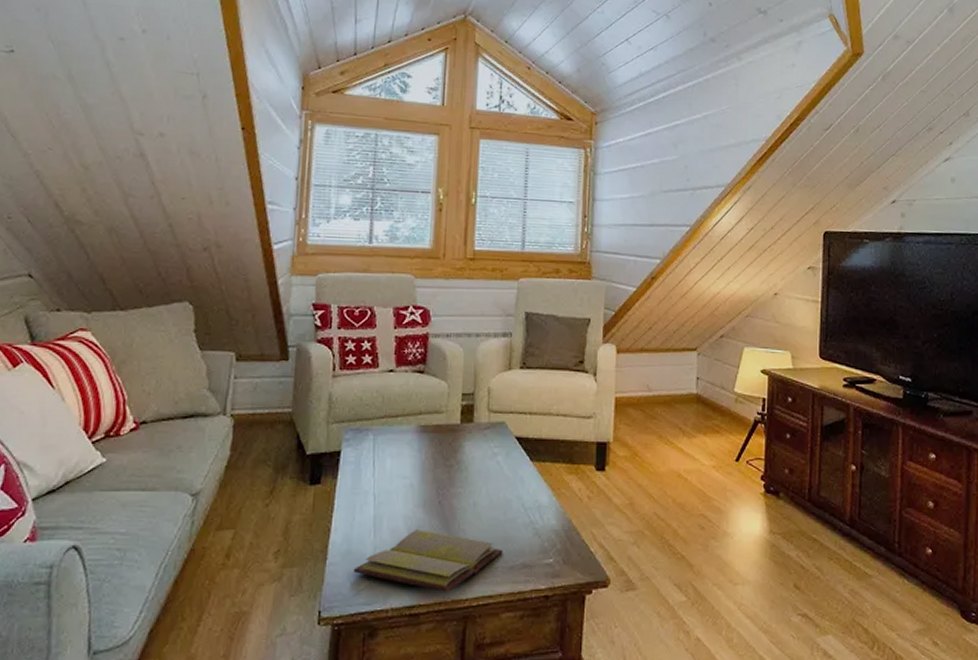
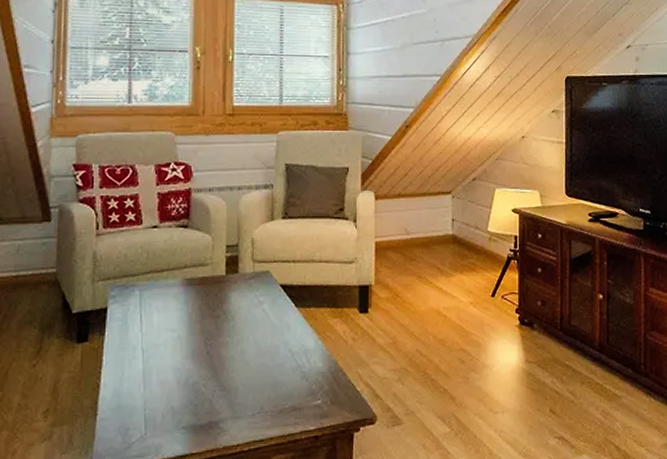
diary: present [353,530,503,592] -> none [124,380,272,440]

